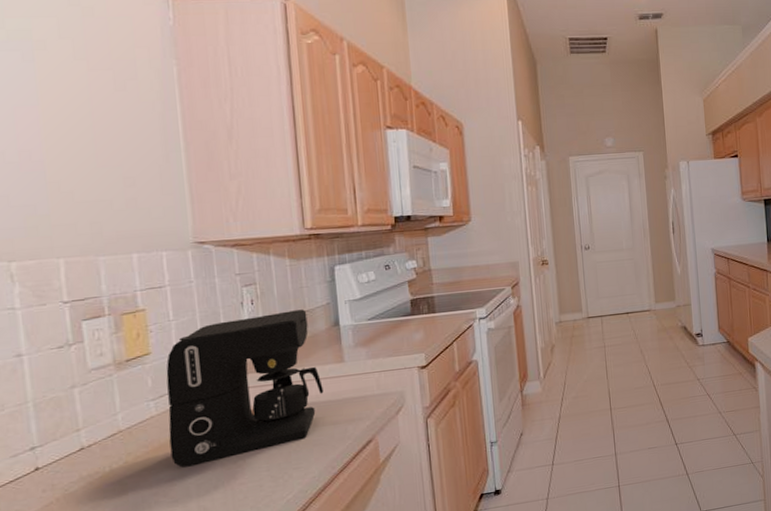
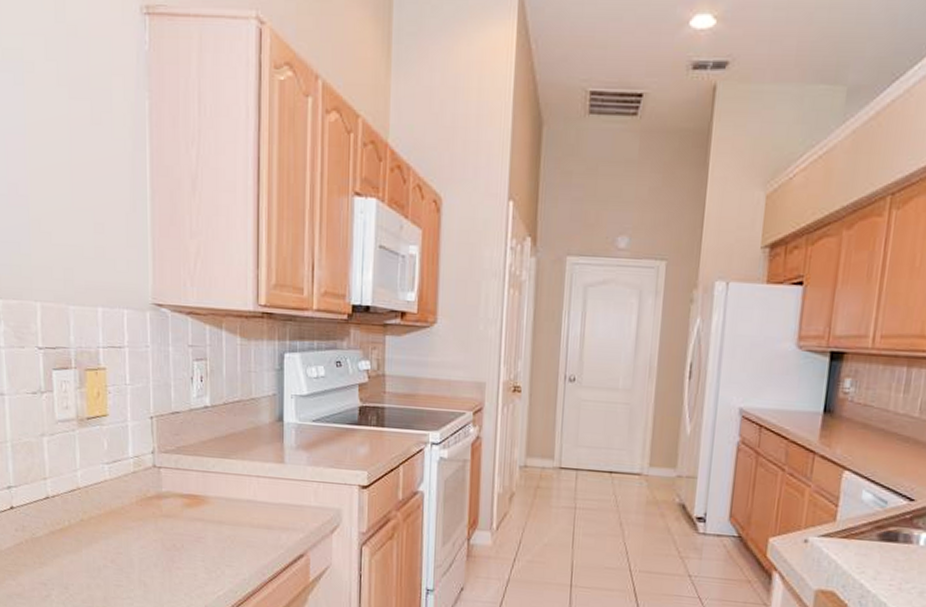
coffee maker: present [166,309,324,468] -> none [119,395,261,539]

